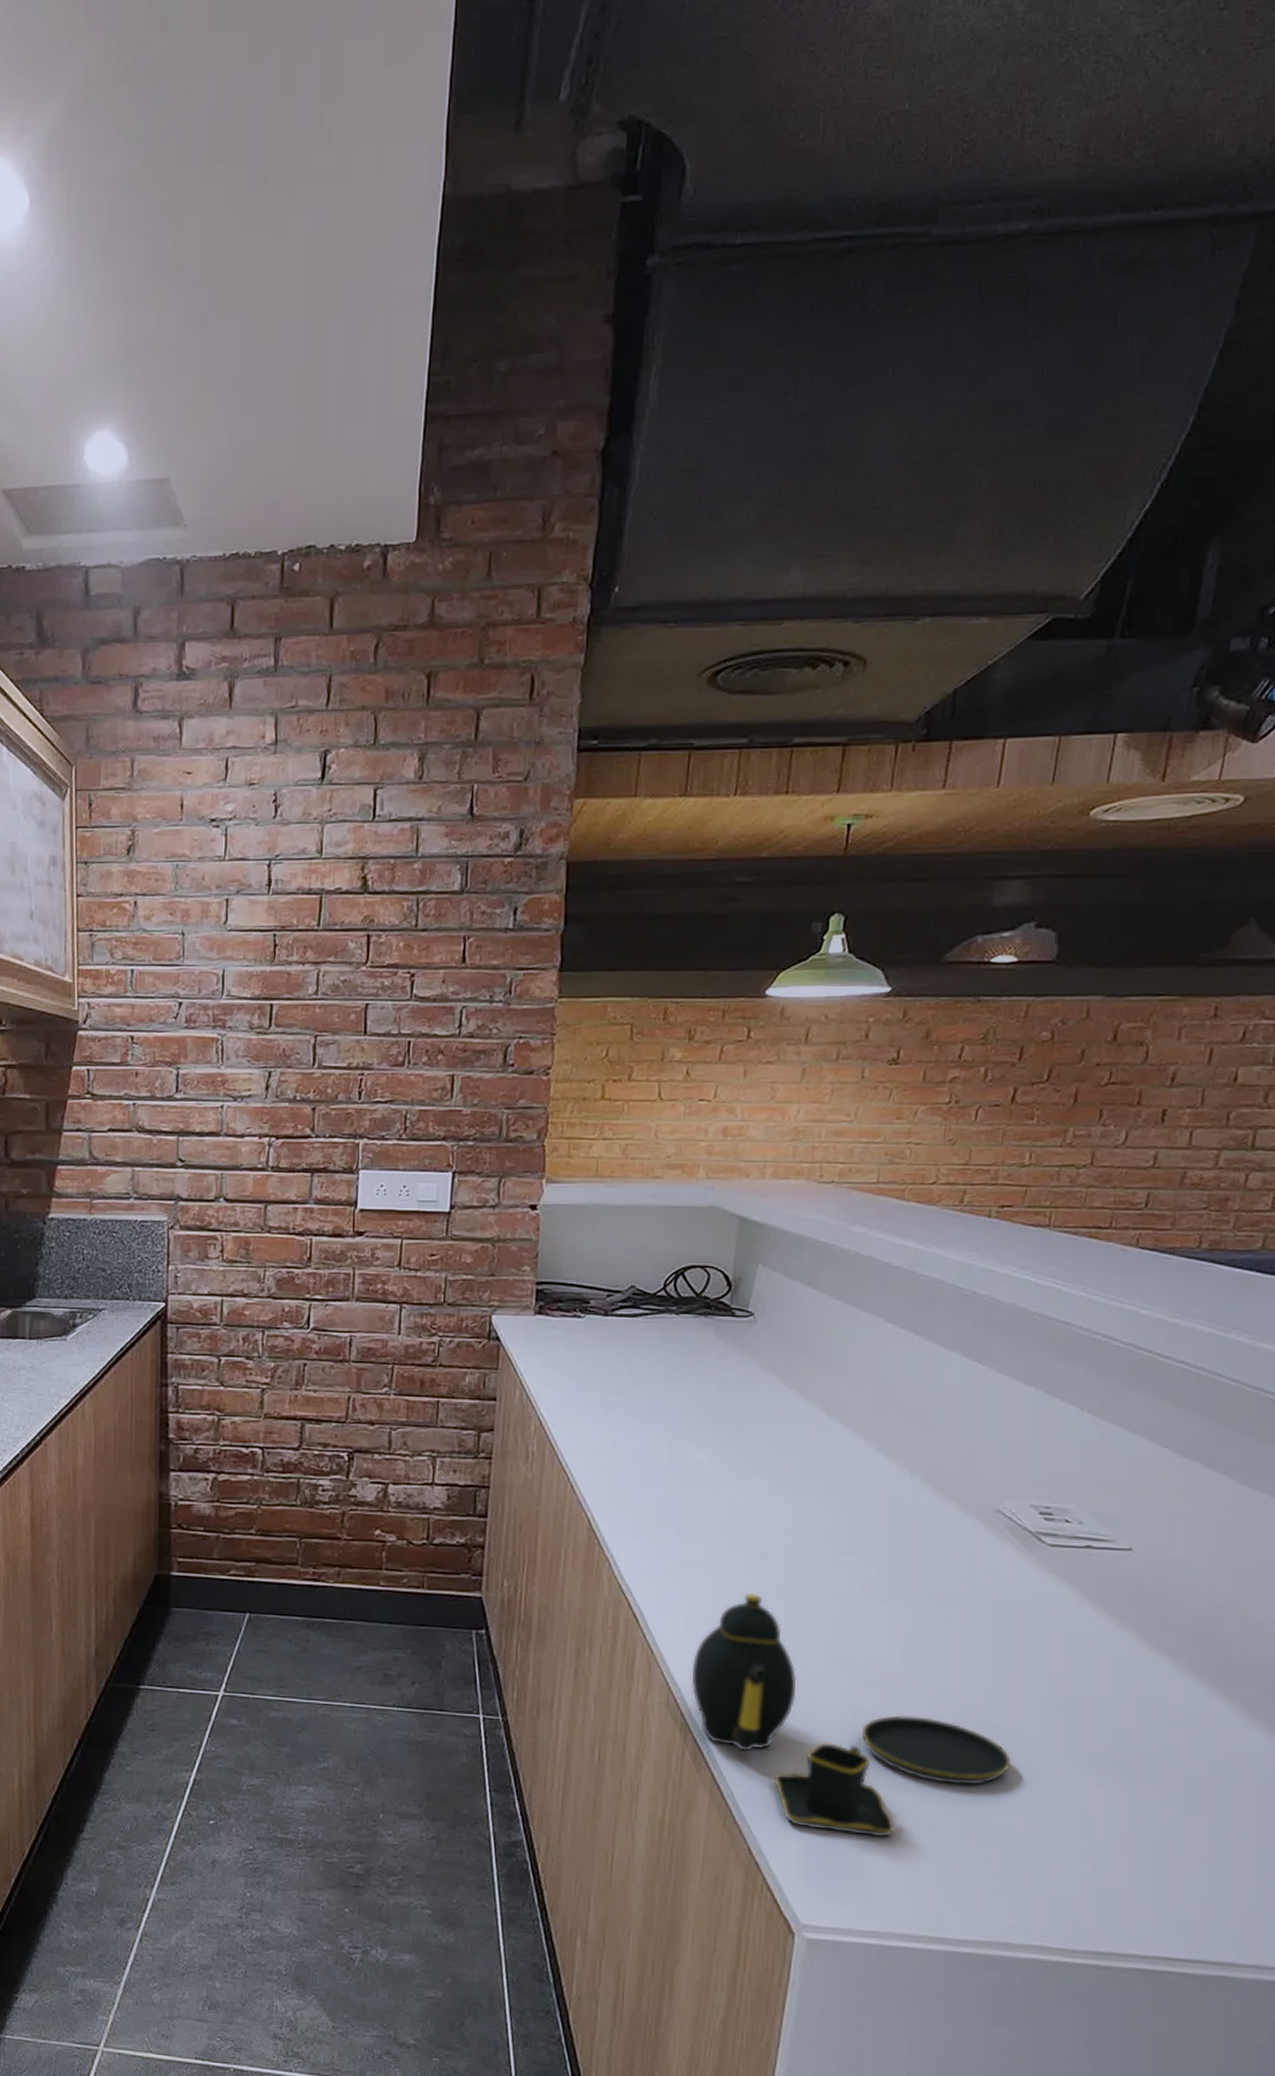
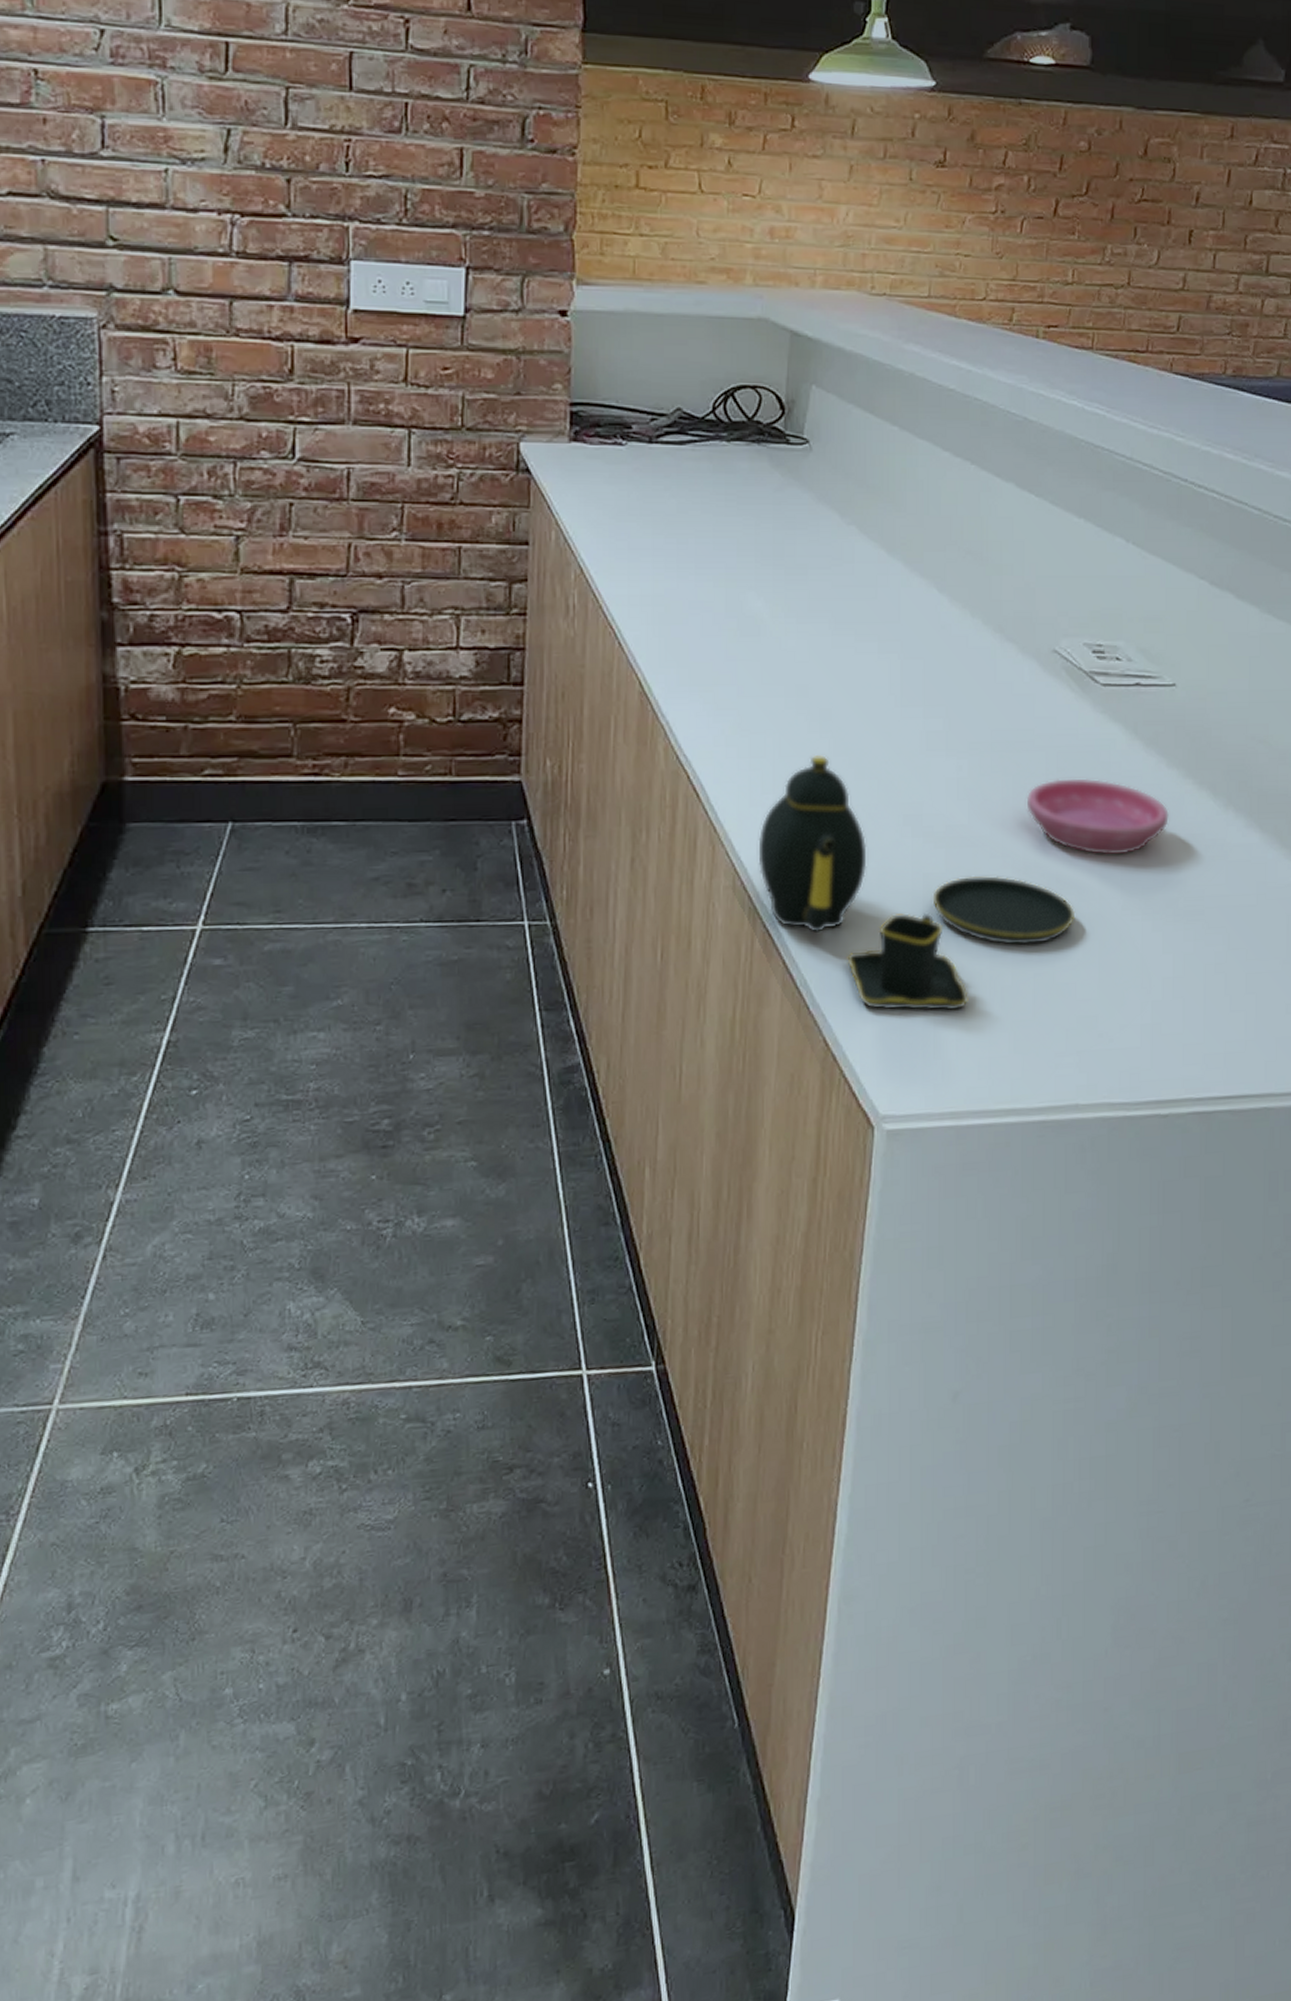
saucer: none [962,1631,1120,1710] -> present [1026,778,1169,855]

